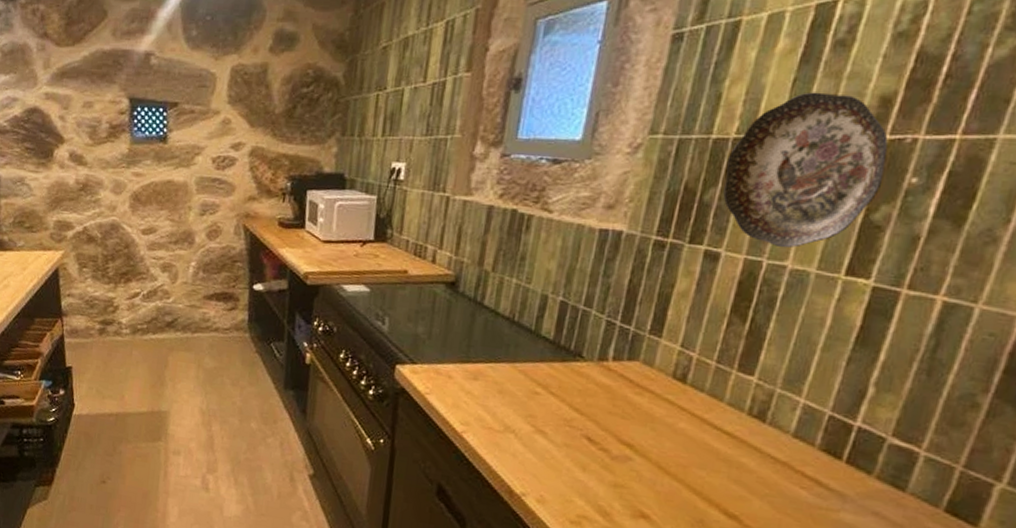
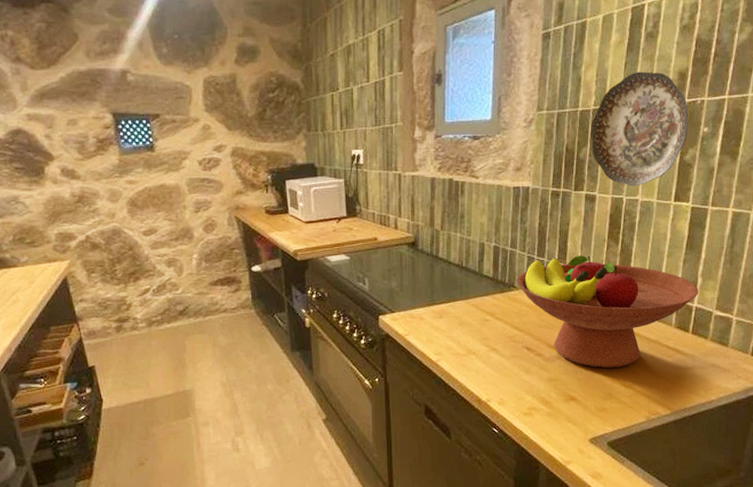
fruit bowl: none [585,326,867,489] -> present [516,255,698,368]

